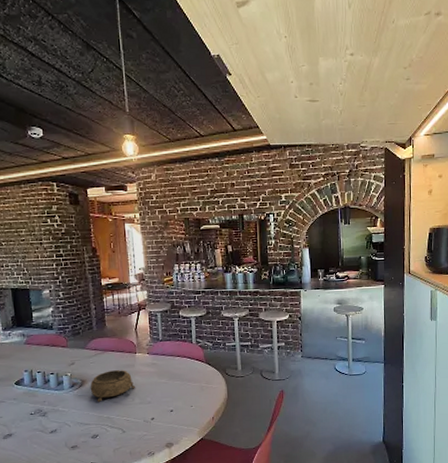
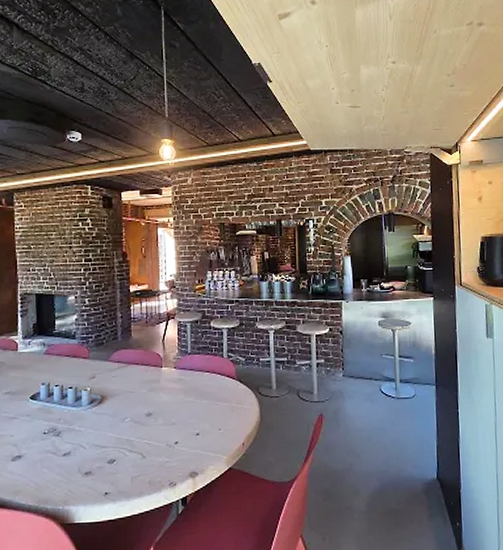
decorative bowl: present [90,370,135,402] -> none [110,385,159,421]

